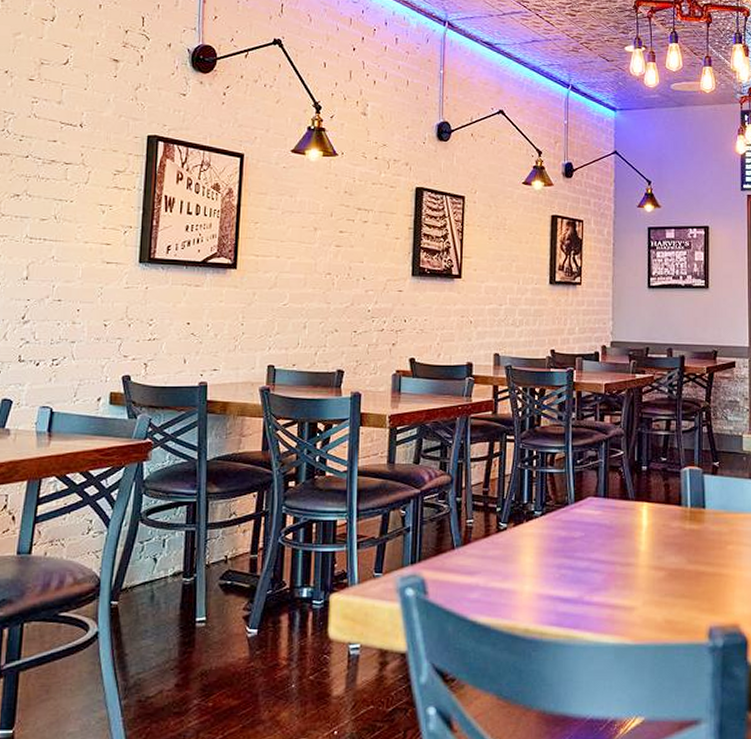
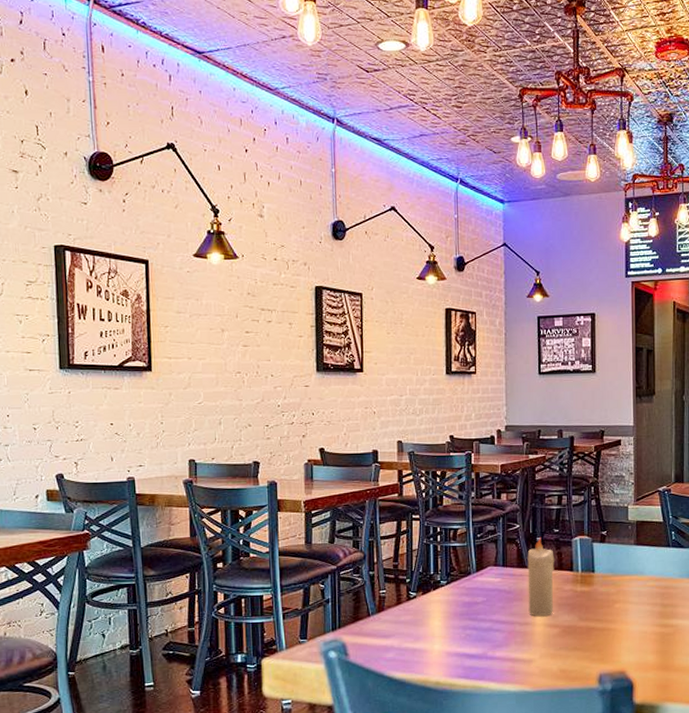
candle: none [631,465,661,556] -> present [527,536,555,616]

